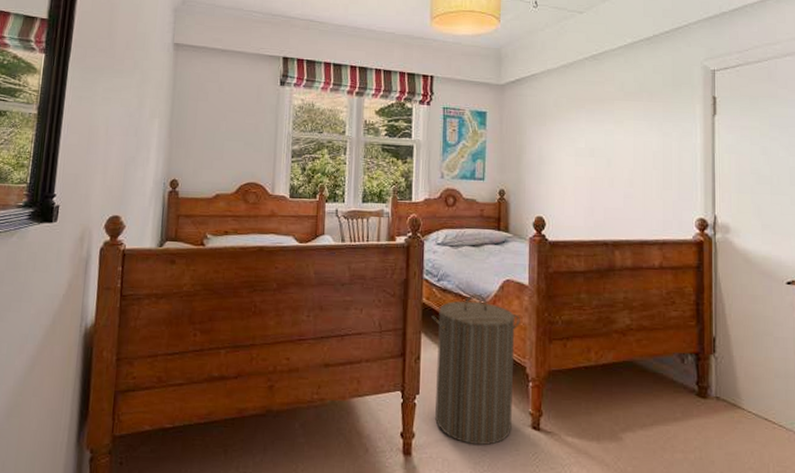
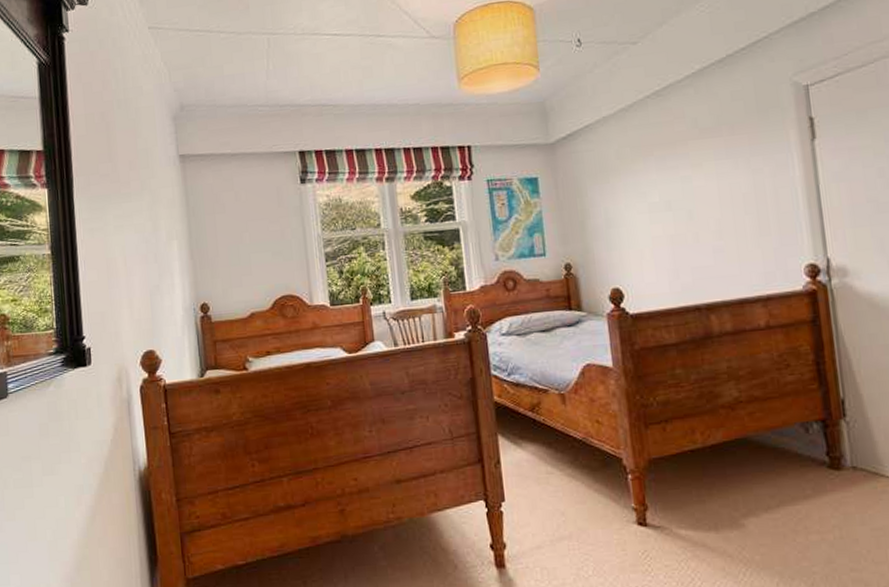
laundry hamper: present [431,293,520,446] -> none [506,384,615,550]

